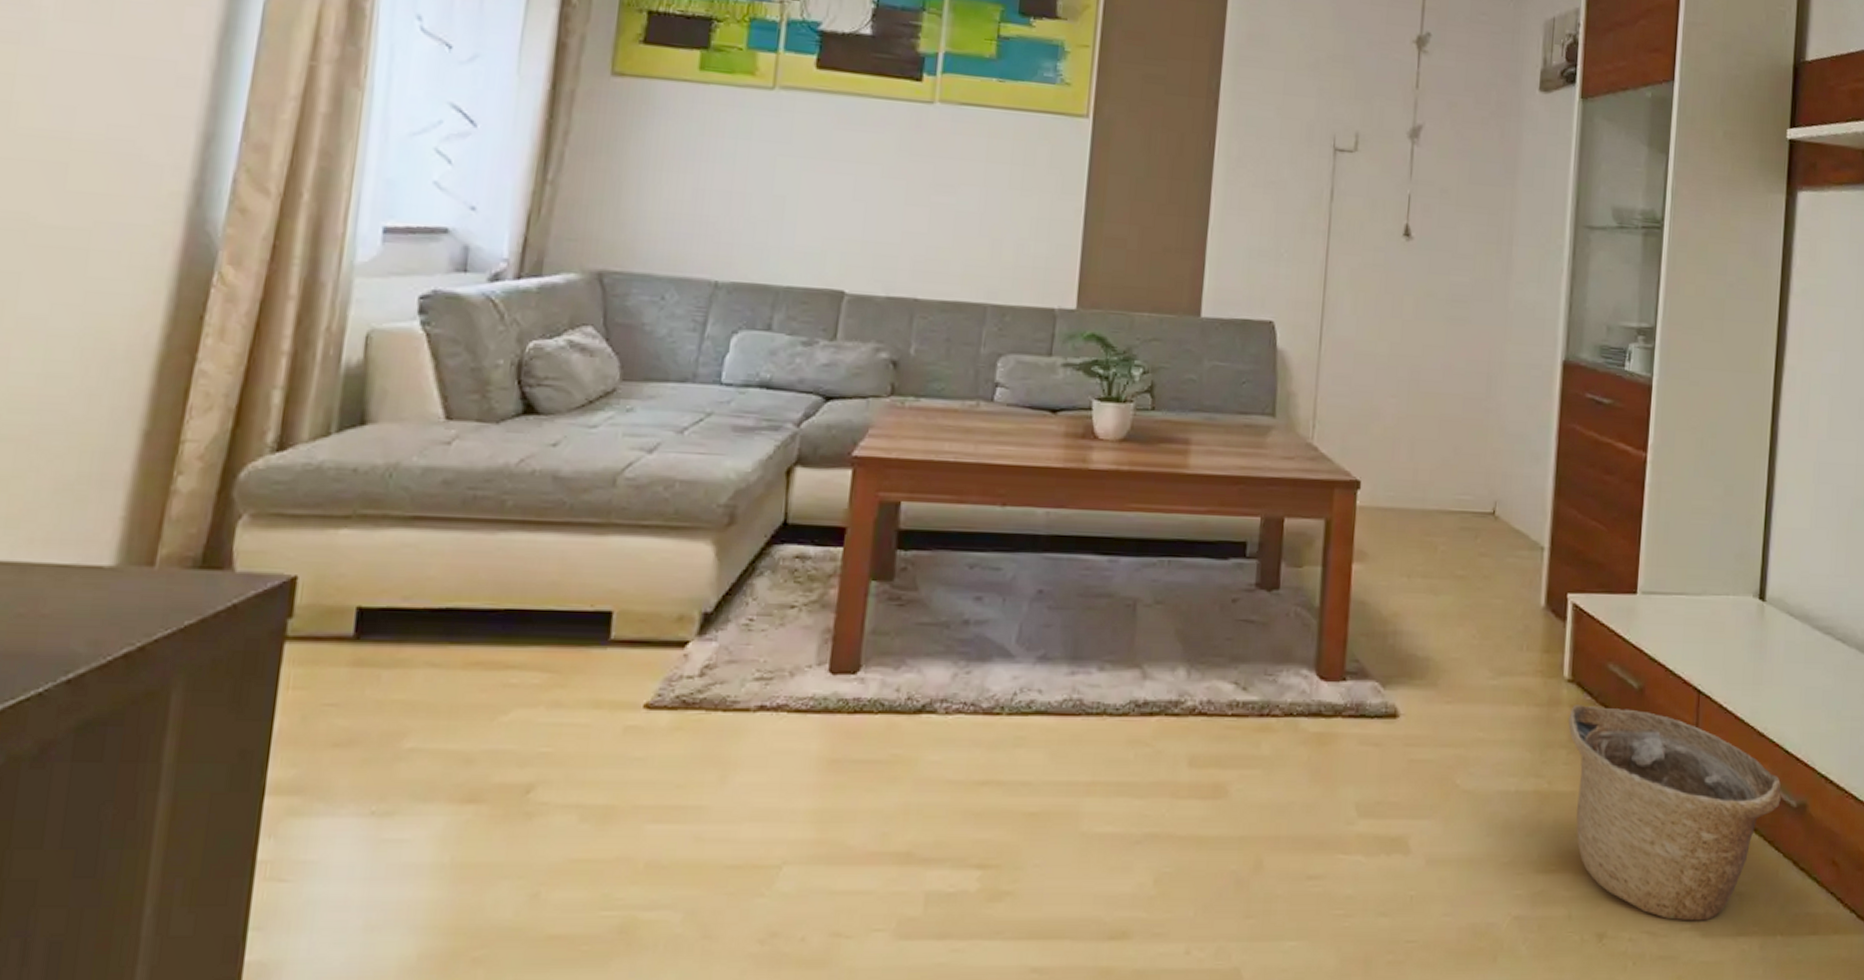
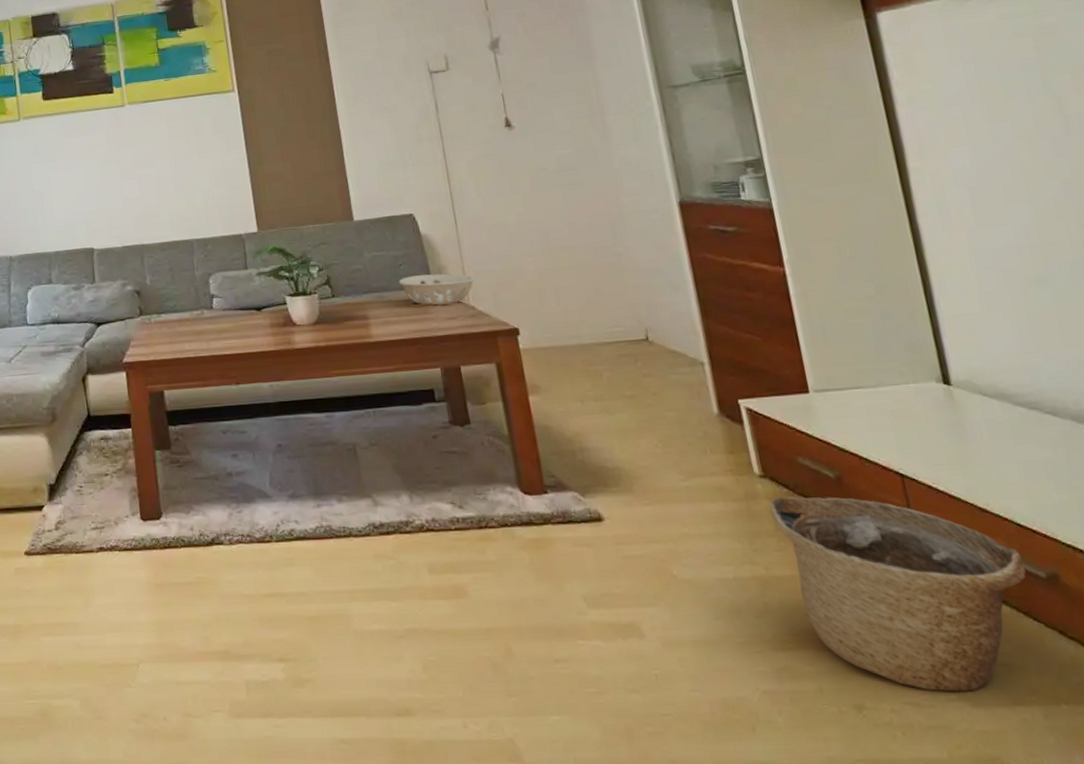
decorative bowl: none [1236,398,1326,440] -> present [398,273,475,305]

